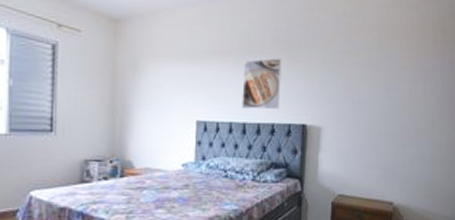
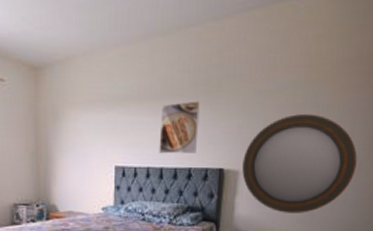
home mirror: none [324,73,431,169] -> present [242,113,357,213]

